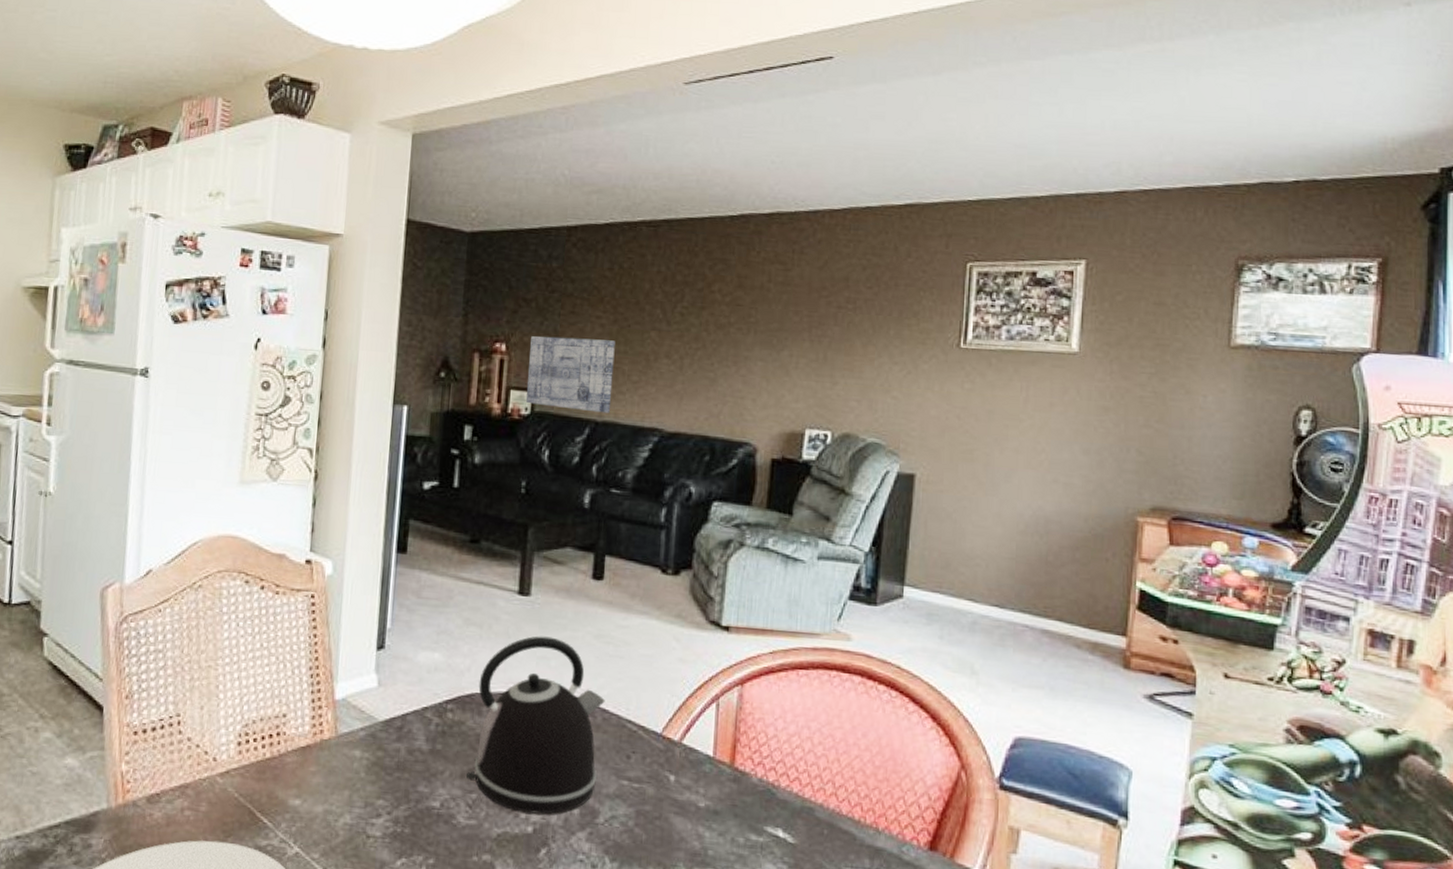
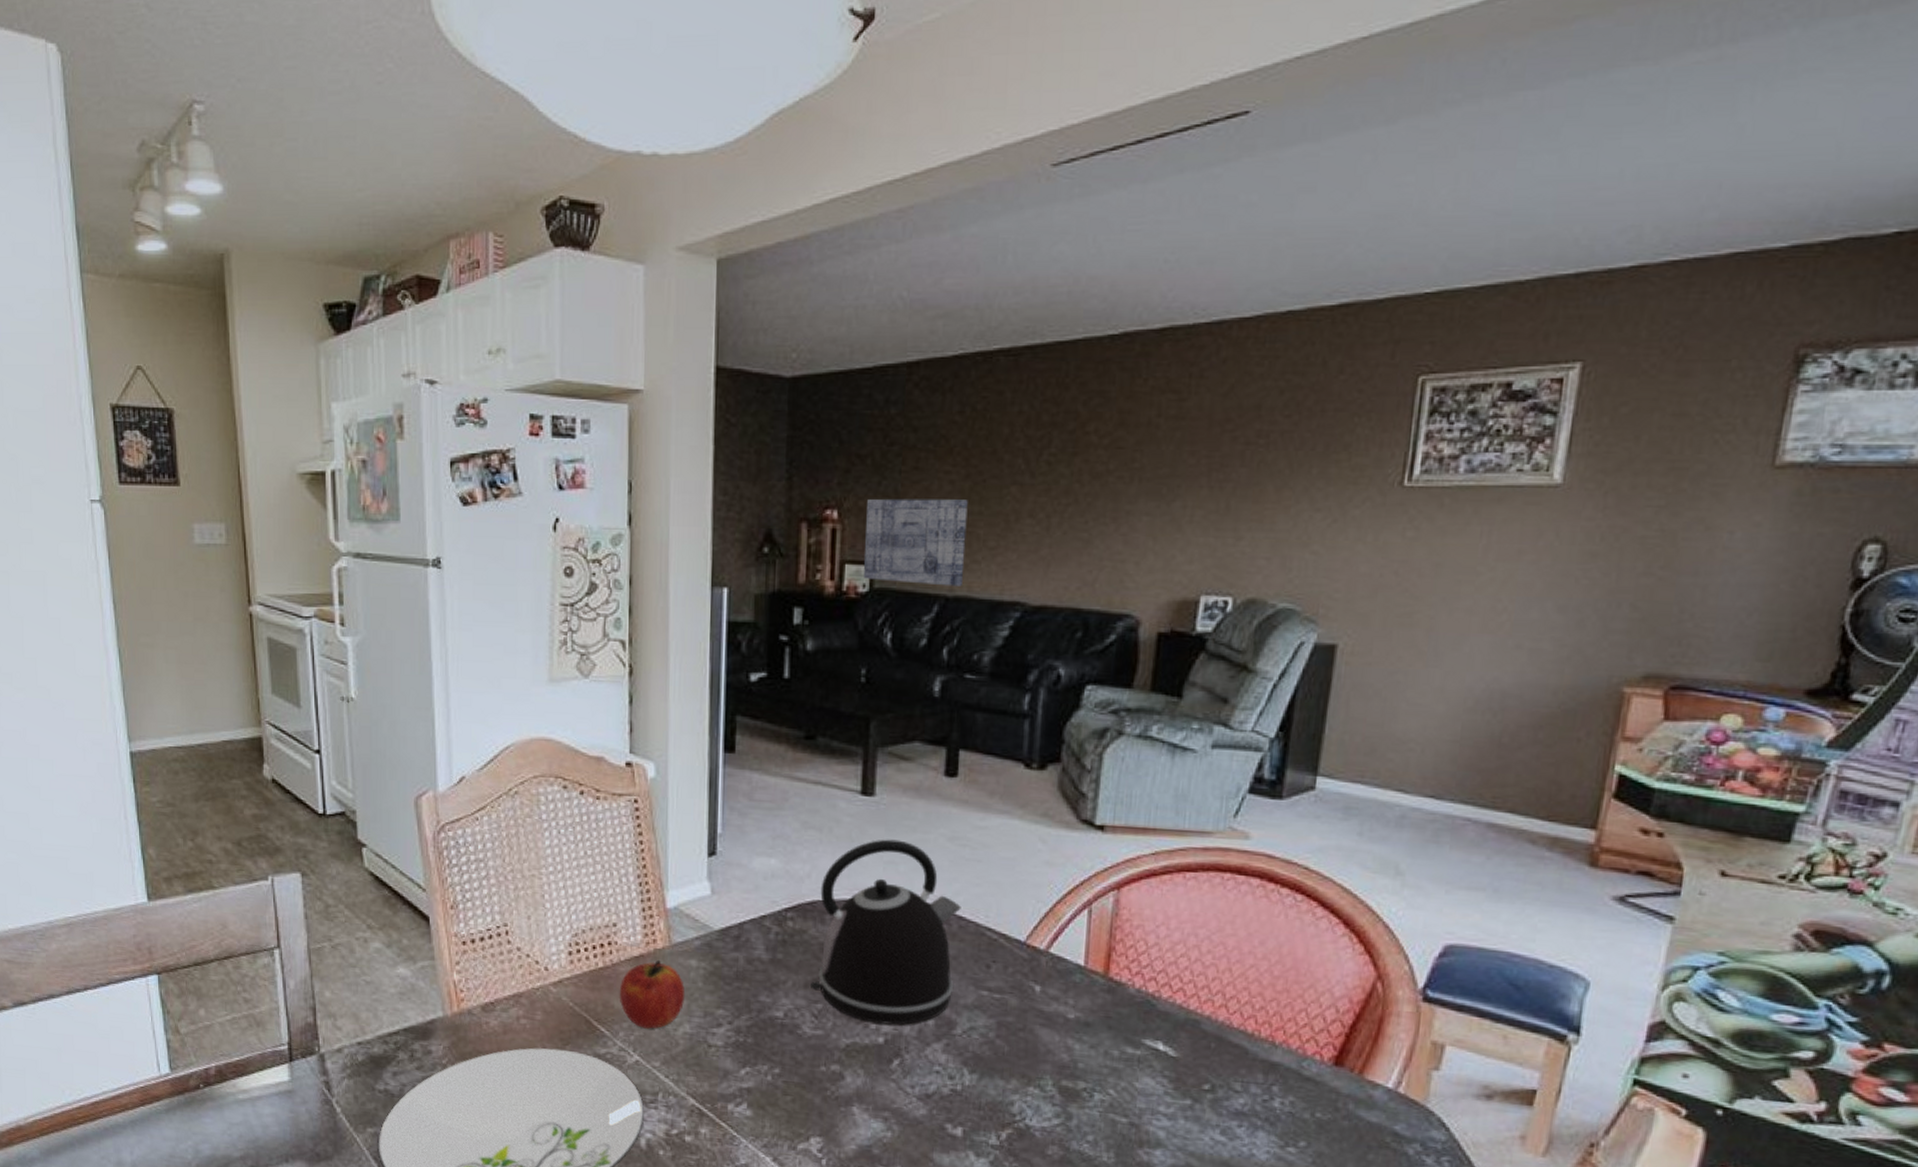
fruit: none [284,750,347,820] -> present [620,959,684,1029]

